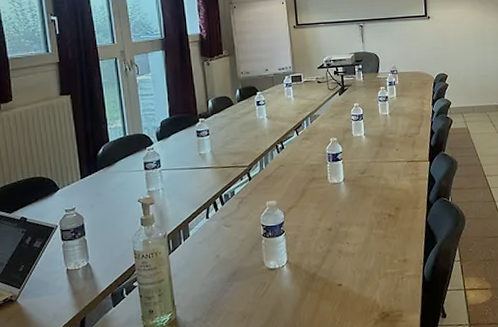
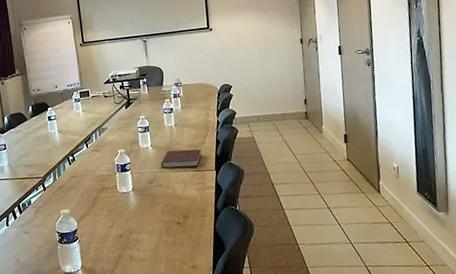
notebook: none [374,139,416,159] -> present [161,149,202,168]

